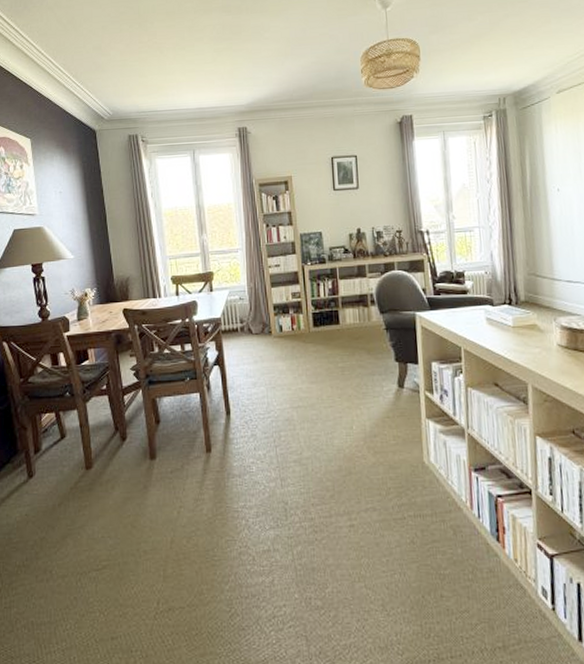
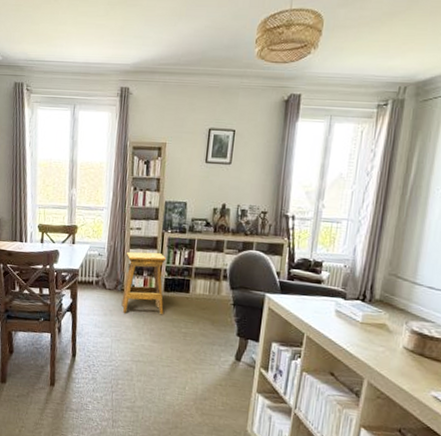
stool: none [268,287,316,357] -> present [121,251,167,314]

